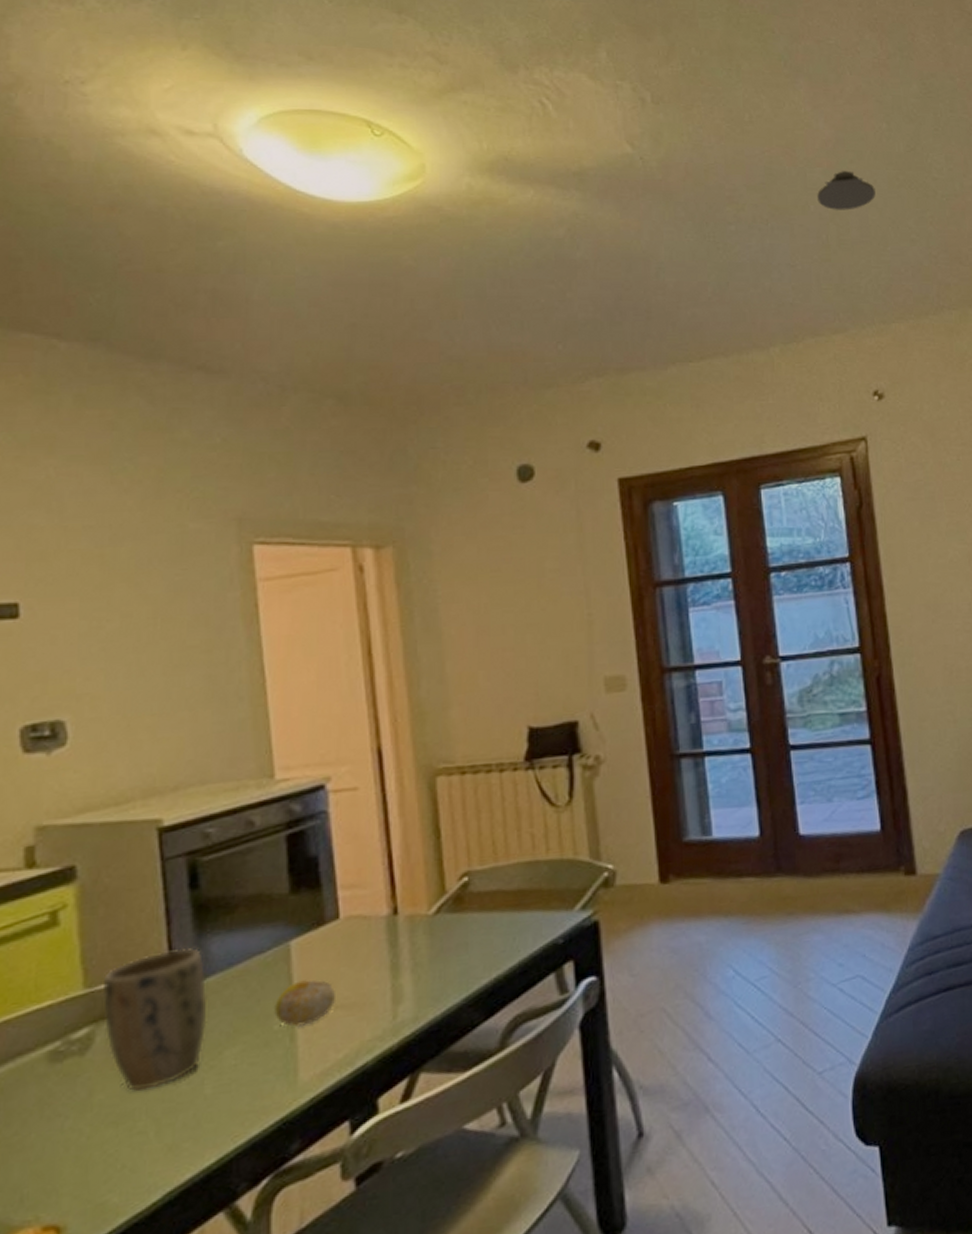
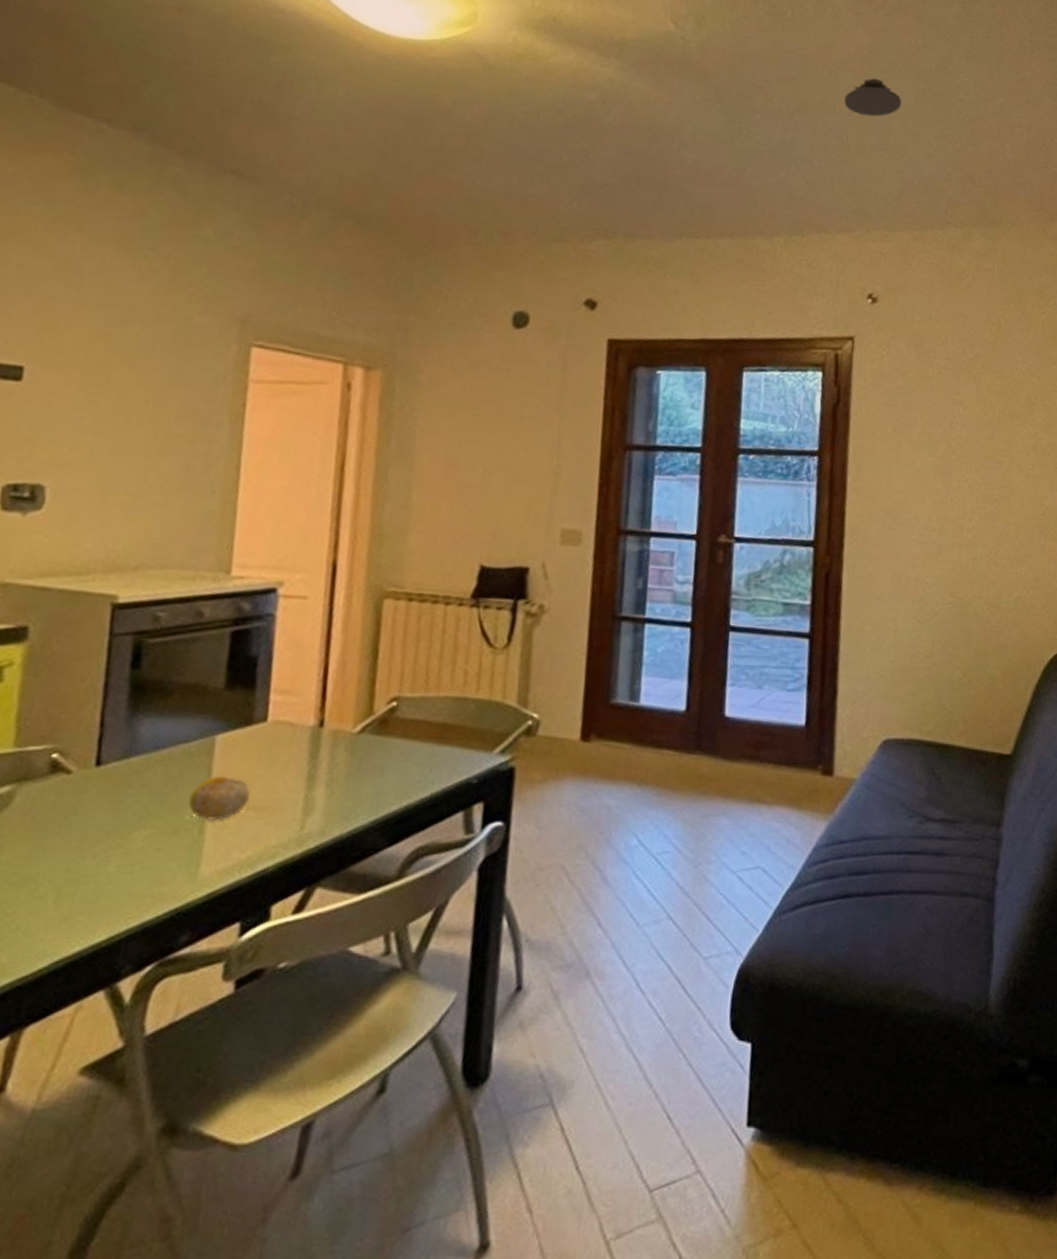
plant pot: present [102,947,208,1091] -> none [25,723,132,857]

